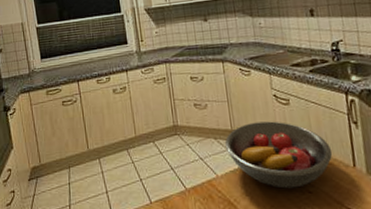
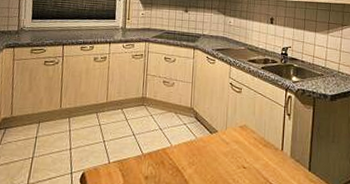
fruit bowl: present [224,121,333,189] -> none [182,103,268,163]

